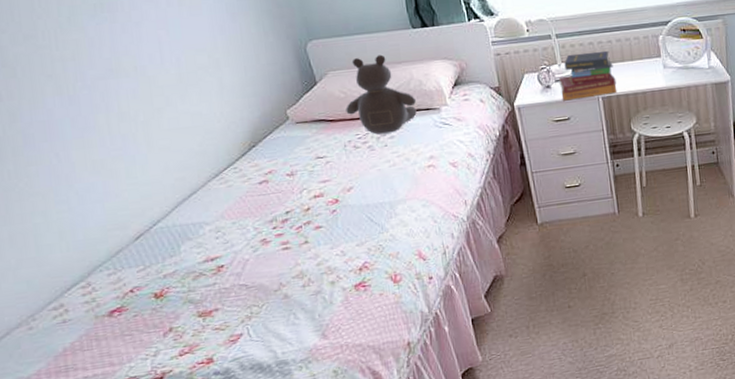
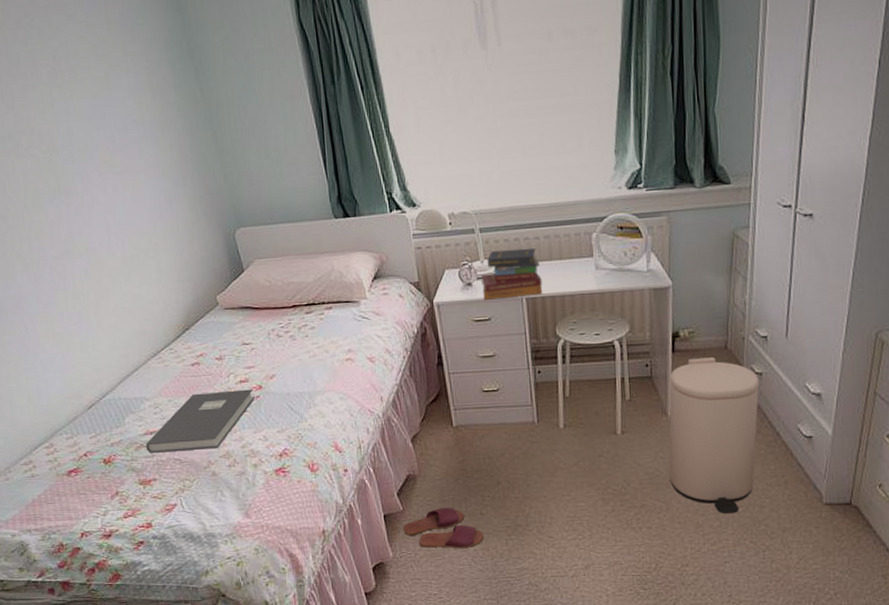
book: none [205,203,331,282] -> present [146,389,255,453]
teddy bear: present [346,54,417,135] -> none [270,244,337,325]
slippers: none [491,303,572,347] -> present [403,507,484,549]

